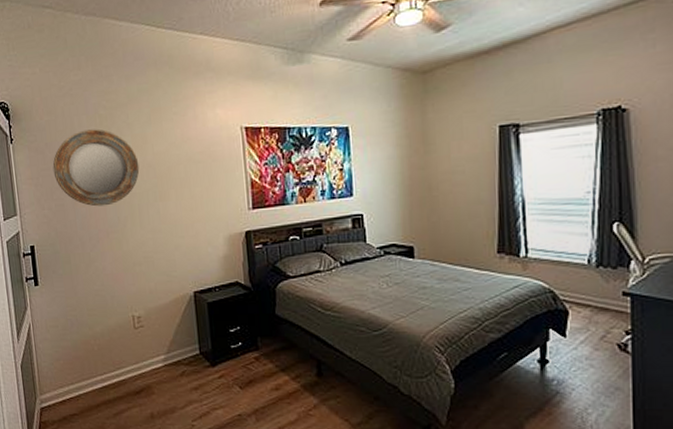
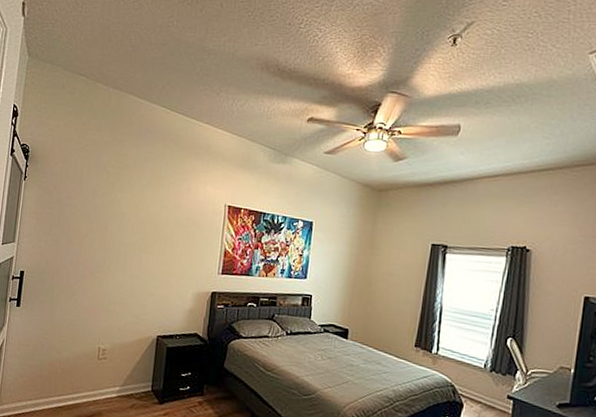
home mirror: present [52,129,140,207] -> none [56,181,133,249]

